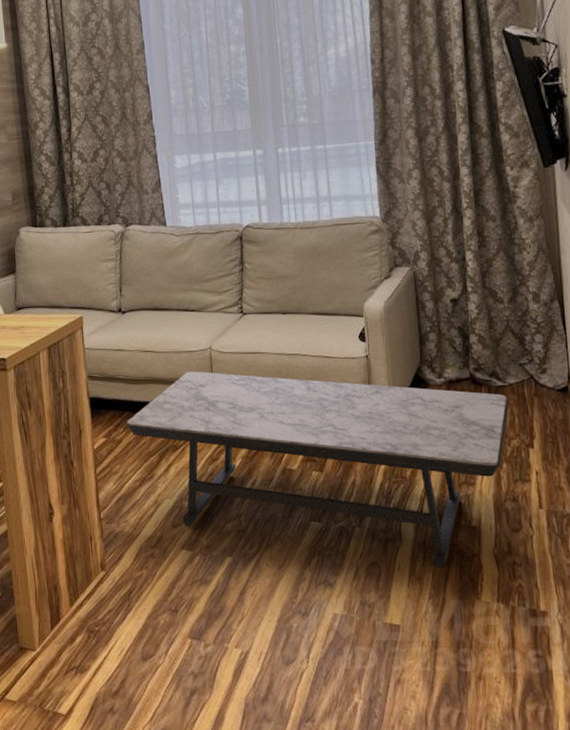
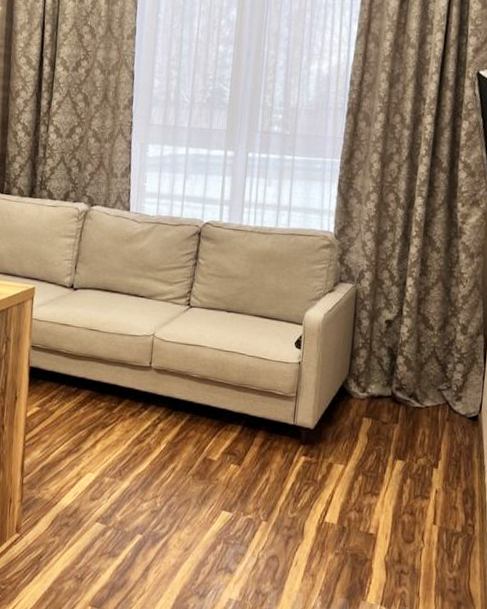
coffee table: present [126,371,509,568] -> none [61,354,423,568]

